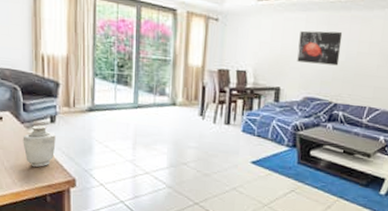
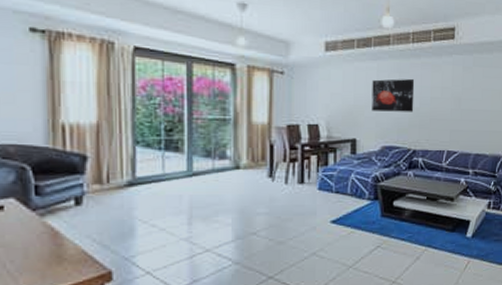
vase: present [22,125,56,167] -> none [34,210,83,263]

